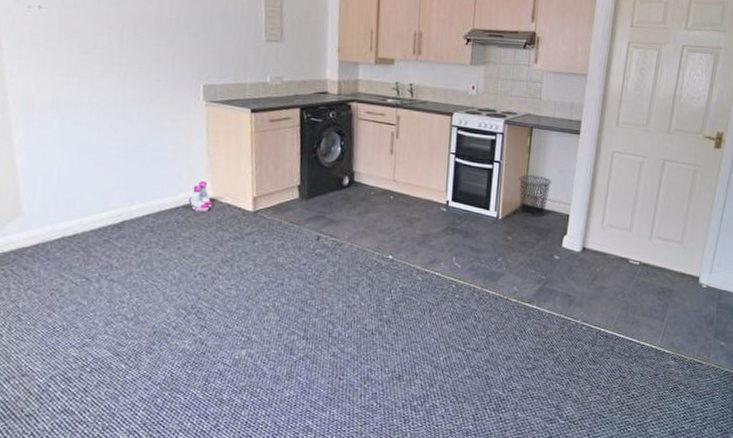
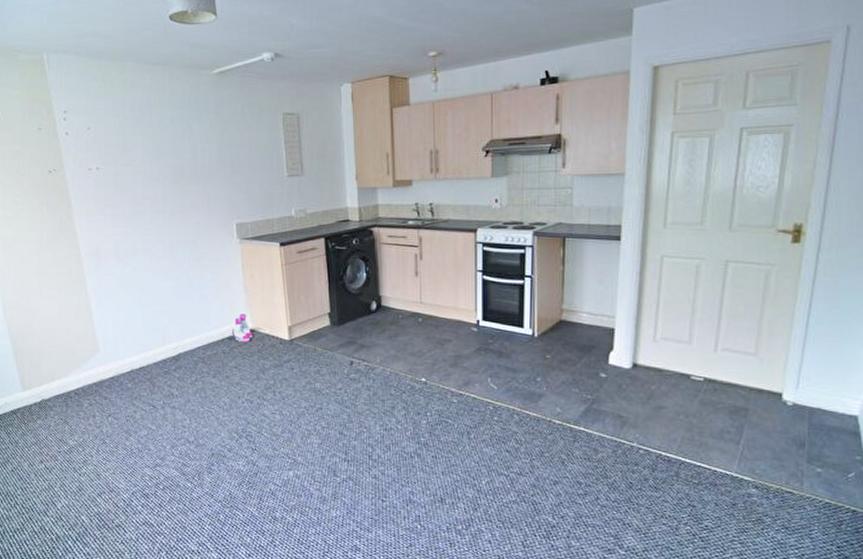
waste bin: present [518,175,551,217] -> none [554,288,591,332]

